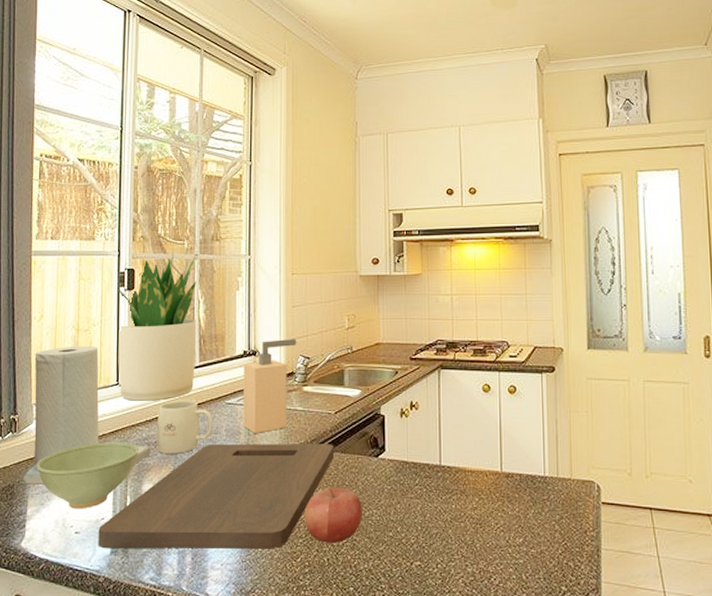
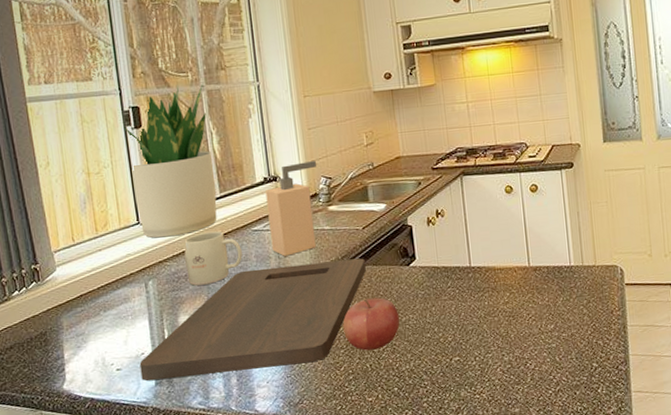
paper towel: present [23,345,151,484] -> none [46,188,182,330]
bowl: present [36,442,139,509] -> none [66,278,170,348]

